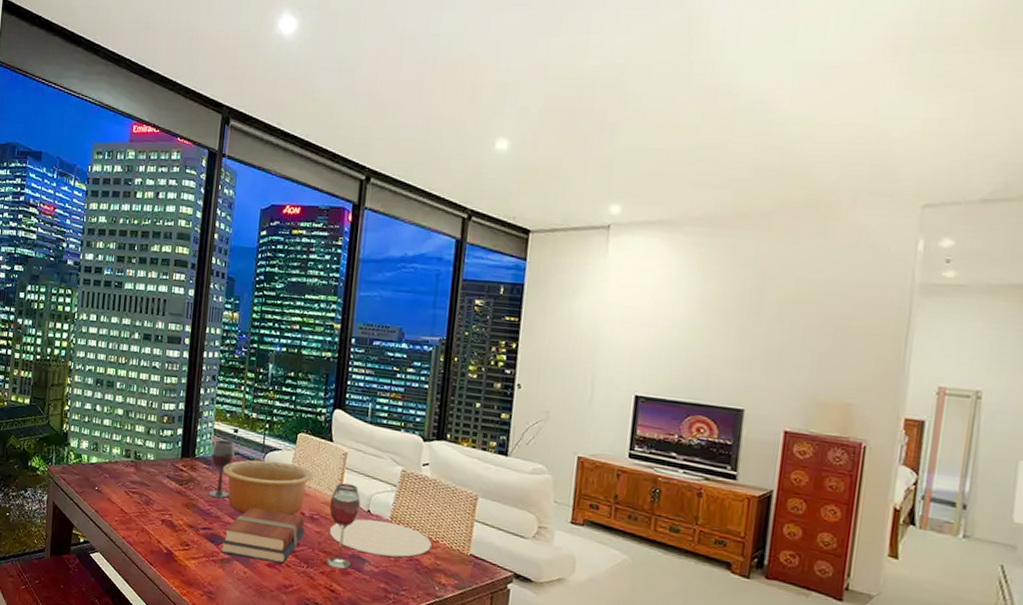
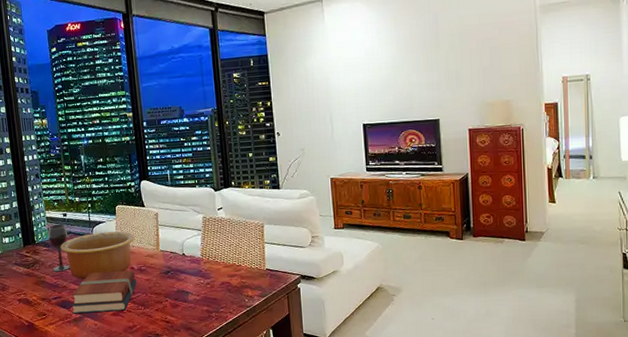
wineglass: present [326,483,361,569] -> none [152,236,179,304]
placemat: present [329,518,432,558] -> none [155,258,236,287]

